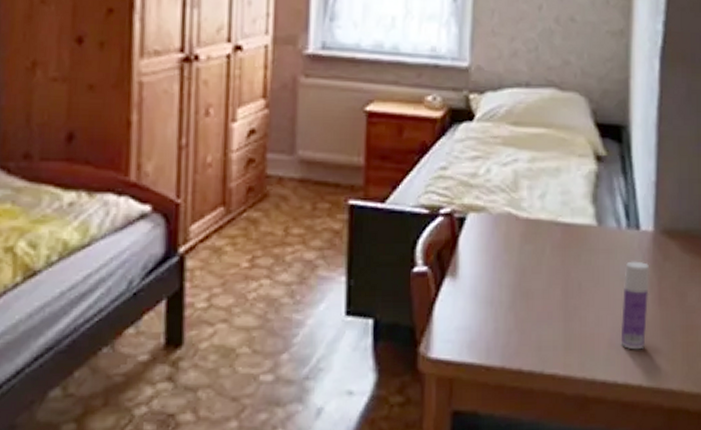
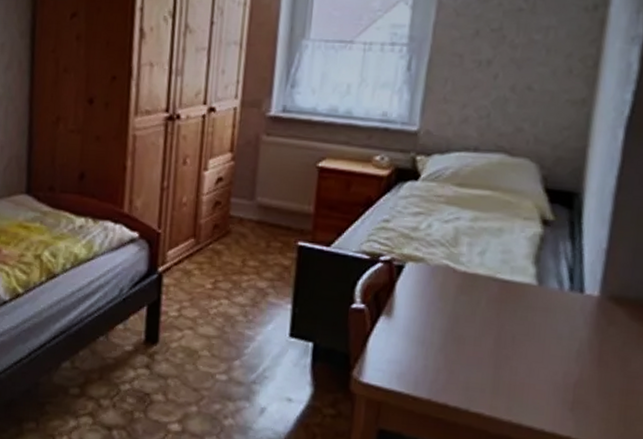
bottle: present [620,261,650,350] -> none [551,321,591,405]

